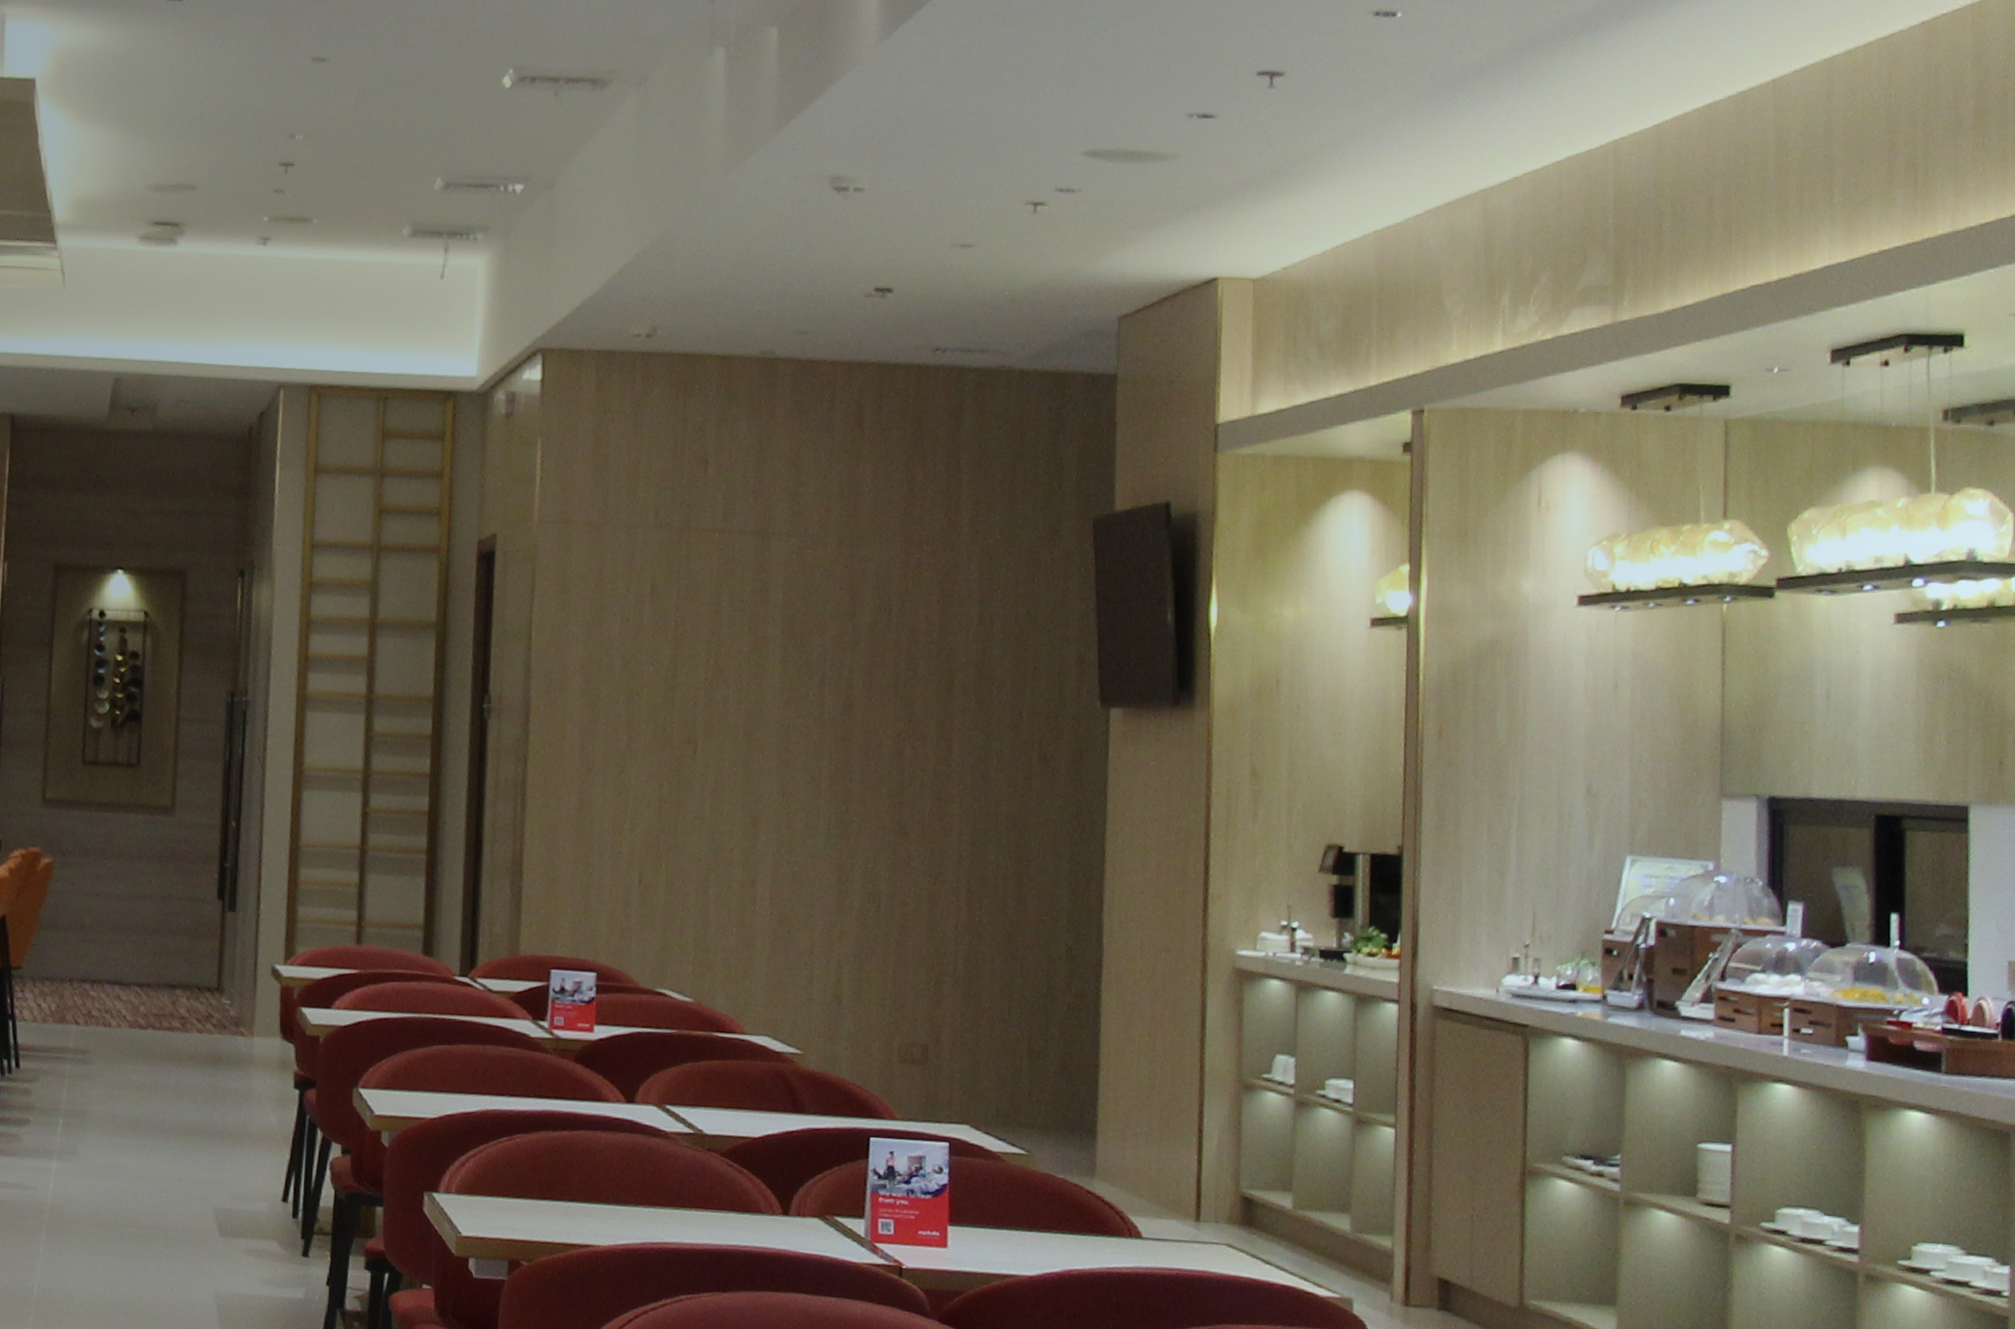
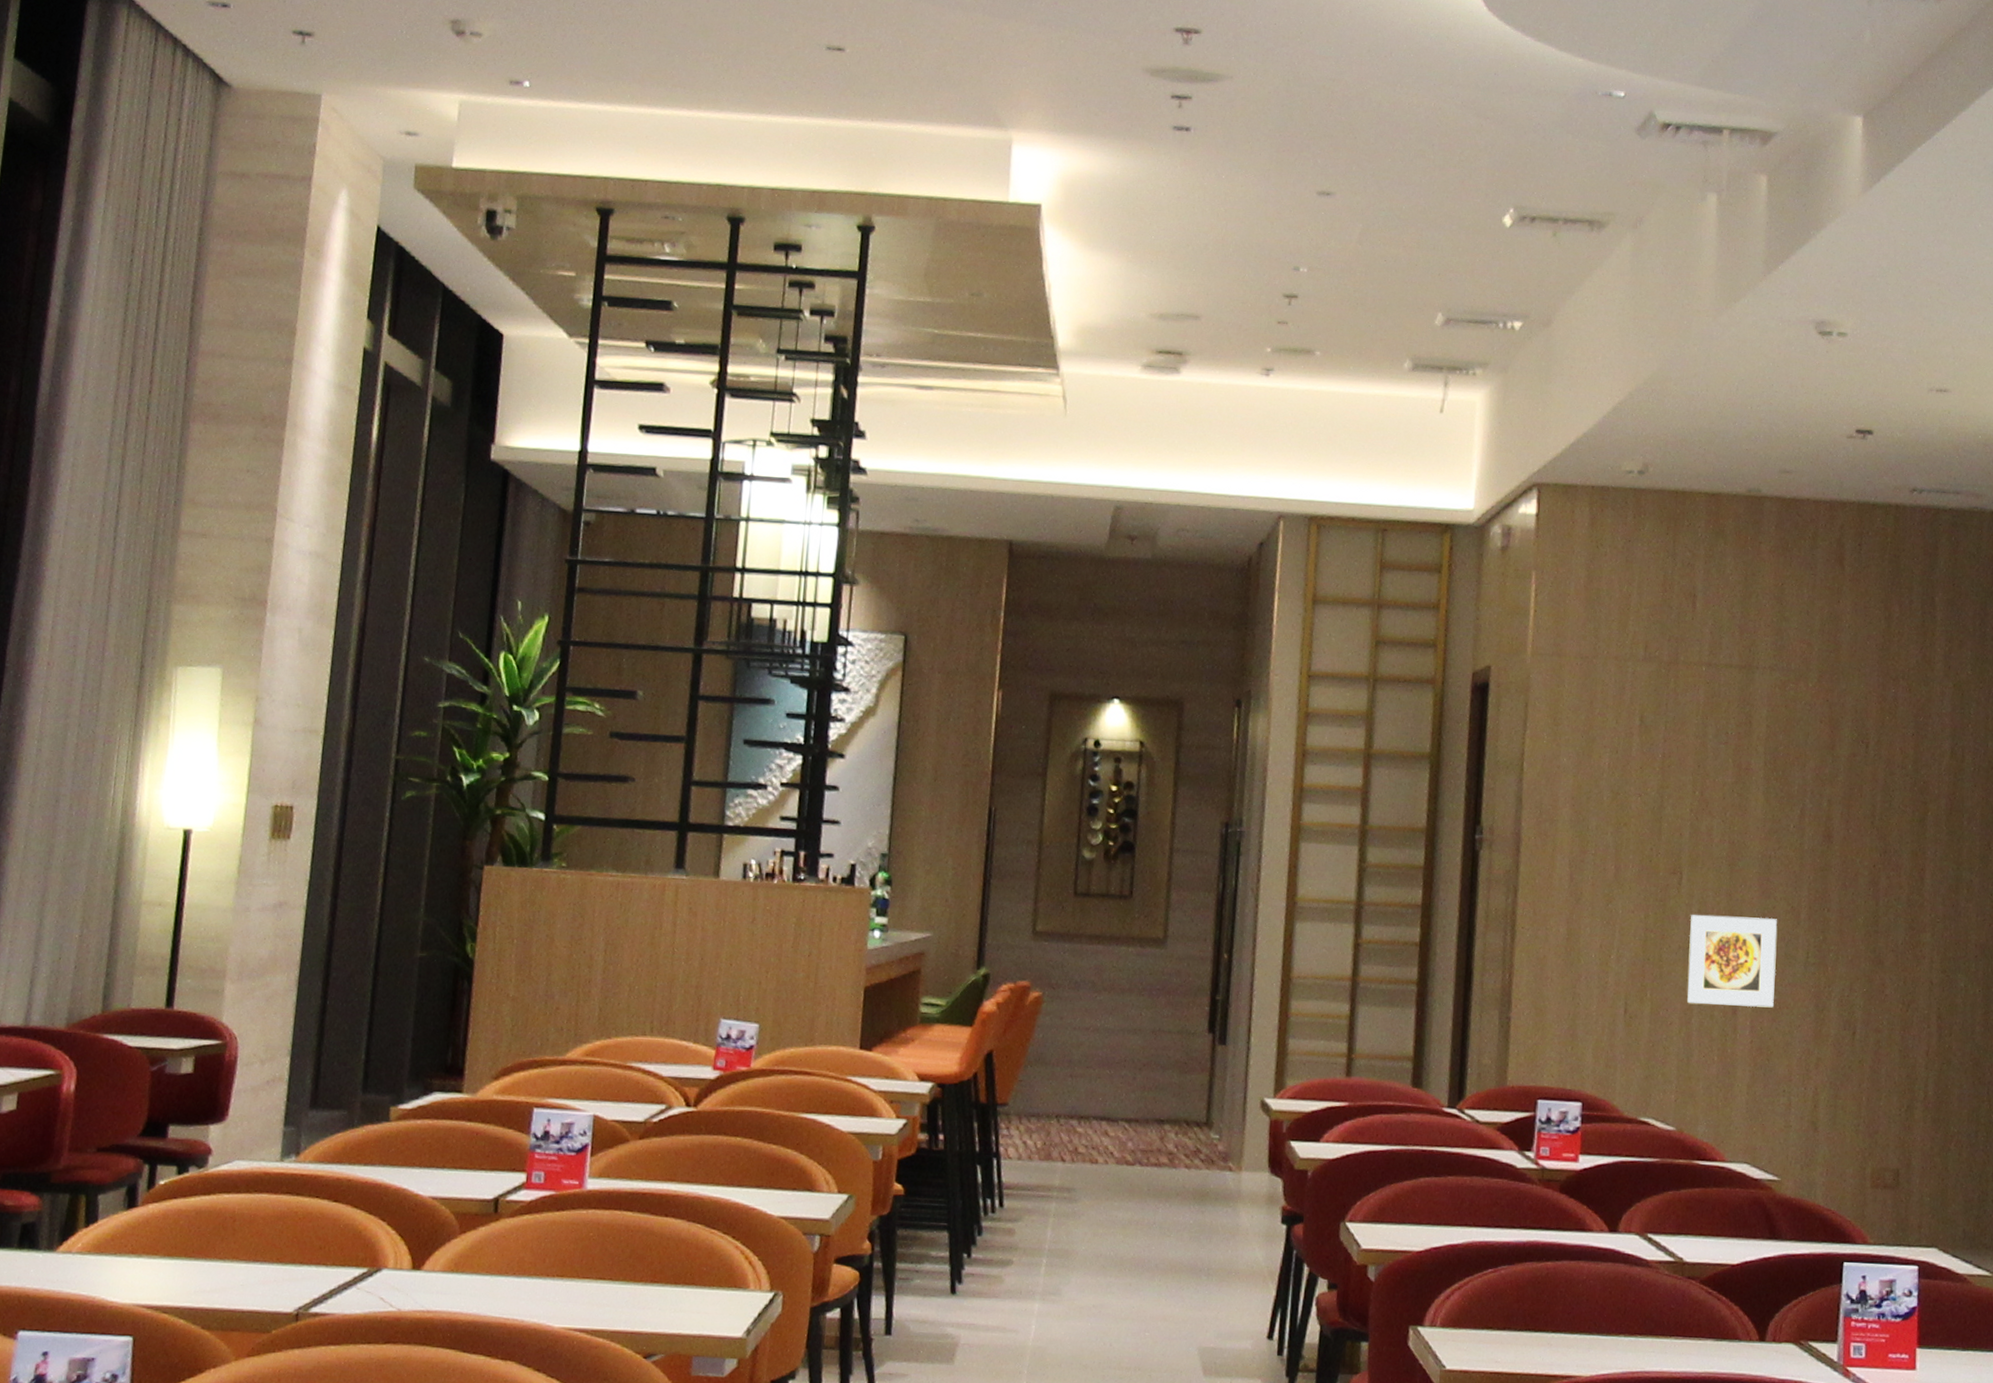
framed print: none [703,784,798,879] -> present [1687,914,1778,1008]

